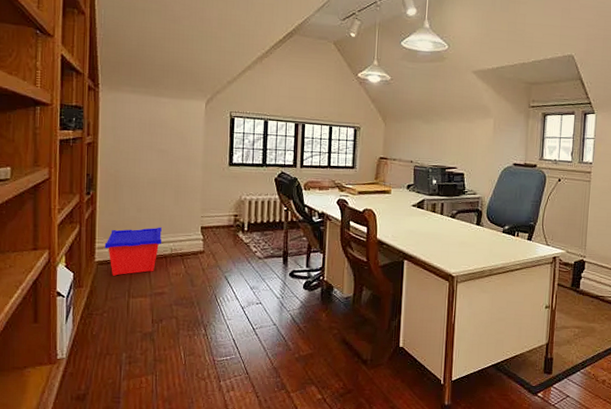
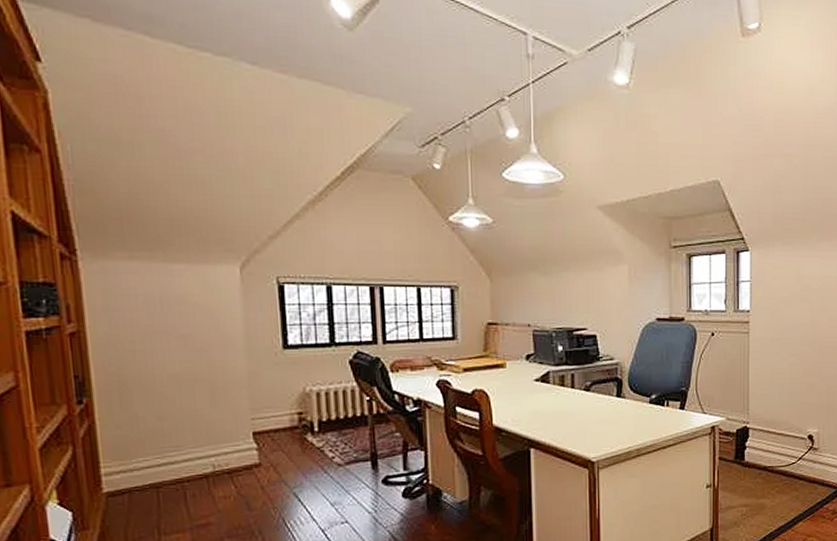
storage bin: present [104,227,162,276] -> none [114,438,199,509]

